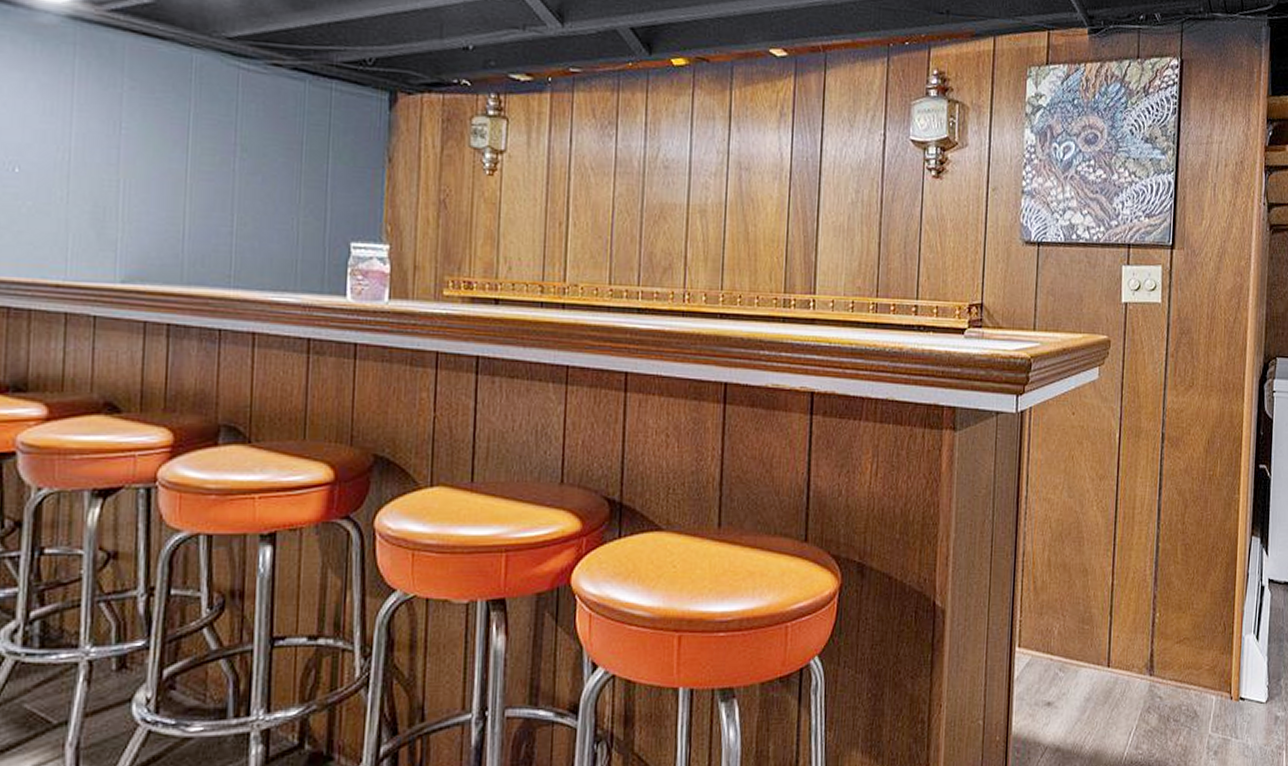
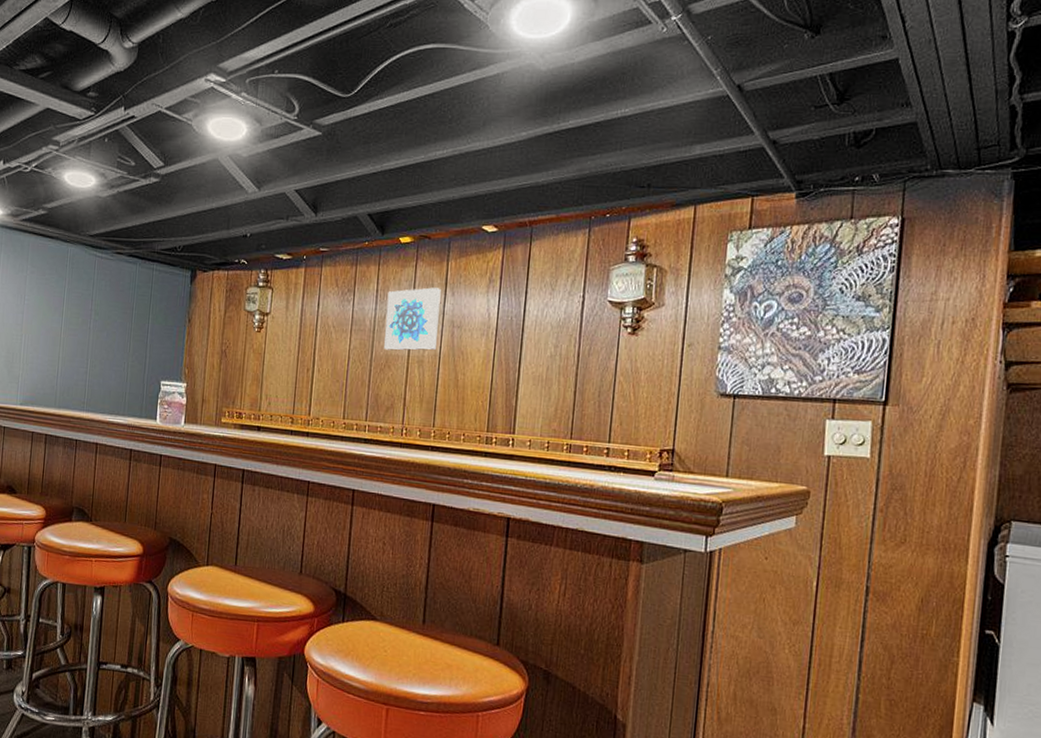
wall art: none [657,121,724,198] -> present [384,287,441,351]

